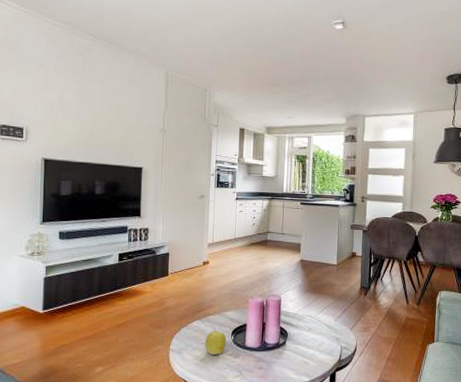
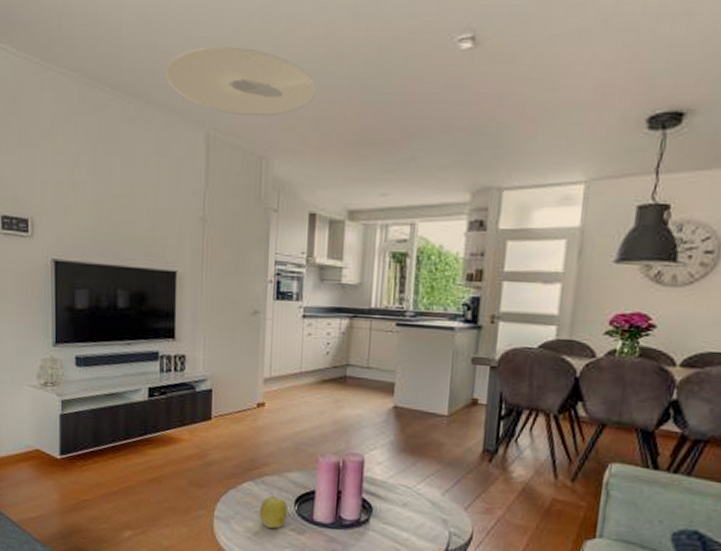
ceiling light: none [136,15,244,63] -> present [165,46,317,117]

